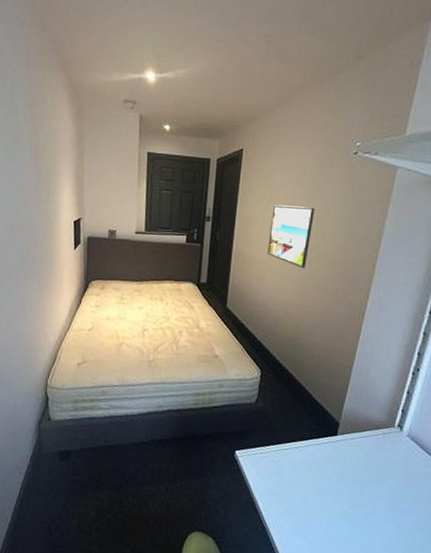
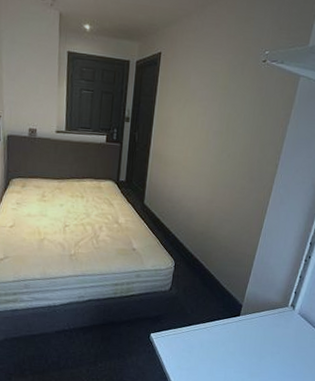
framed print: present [267,205,315,269] -> none [182,108,227,168]

